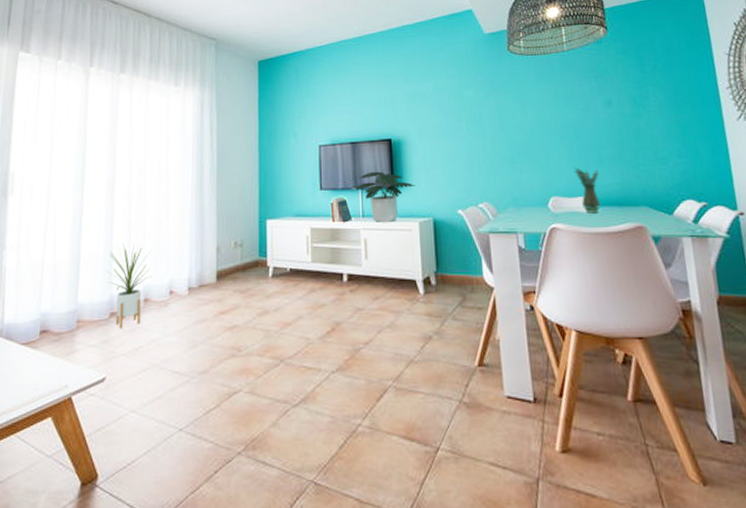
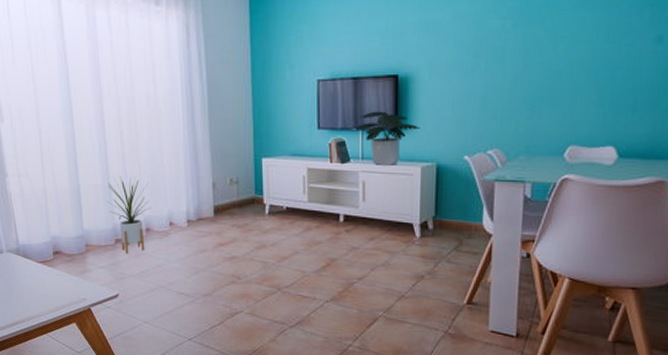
vase: present [574,167,601,213] -> none [600,114,628,165]

